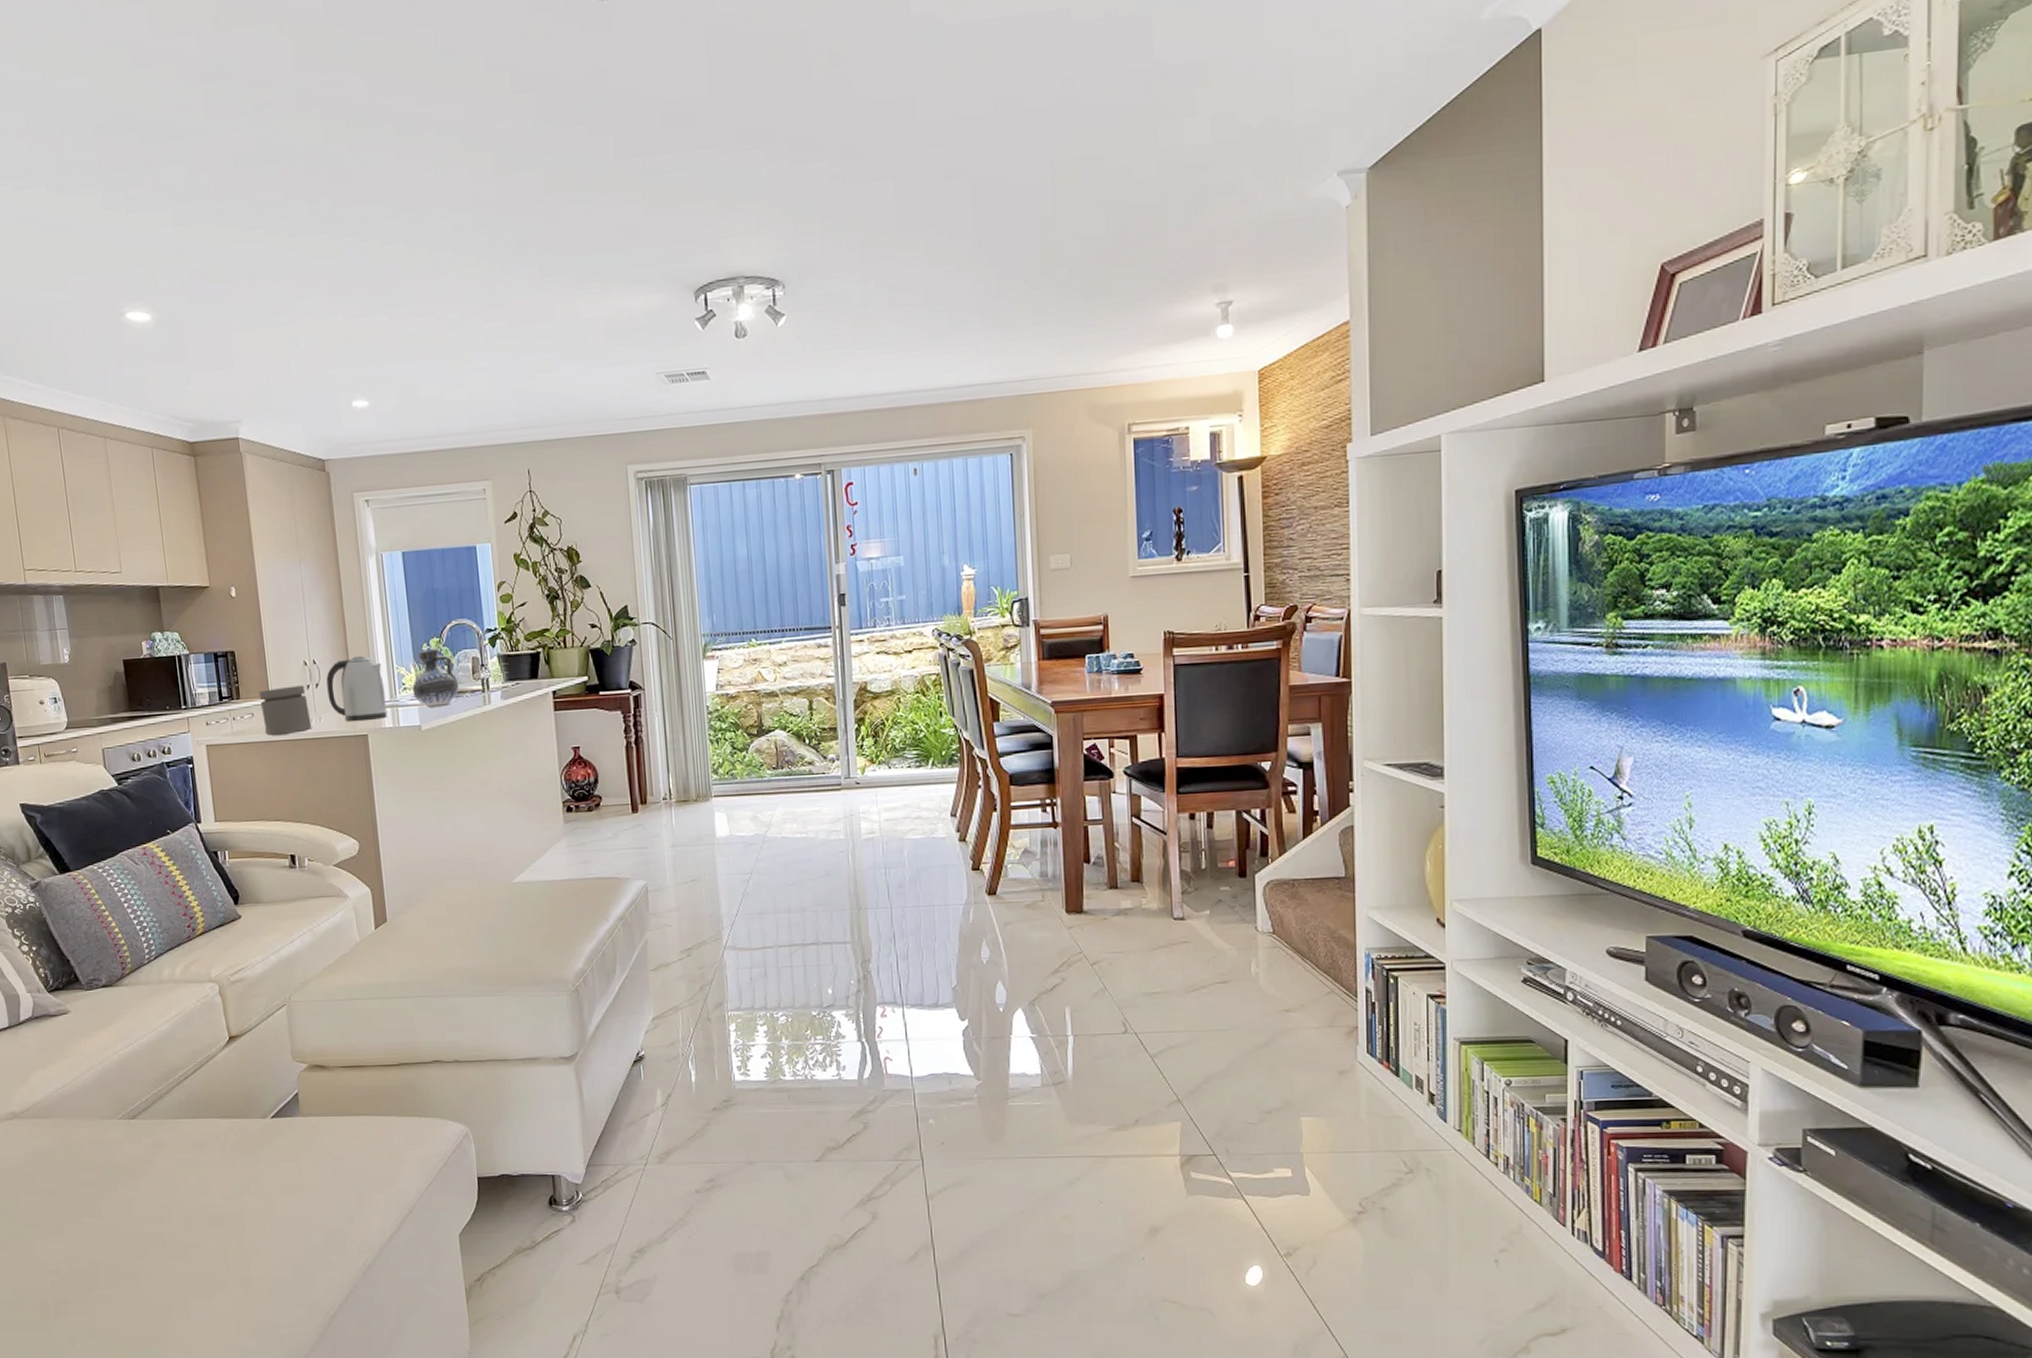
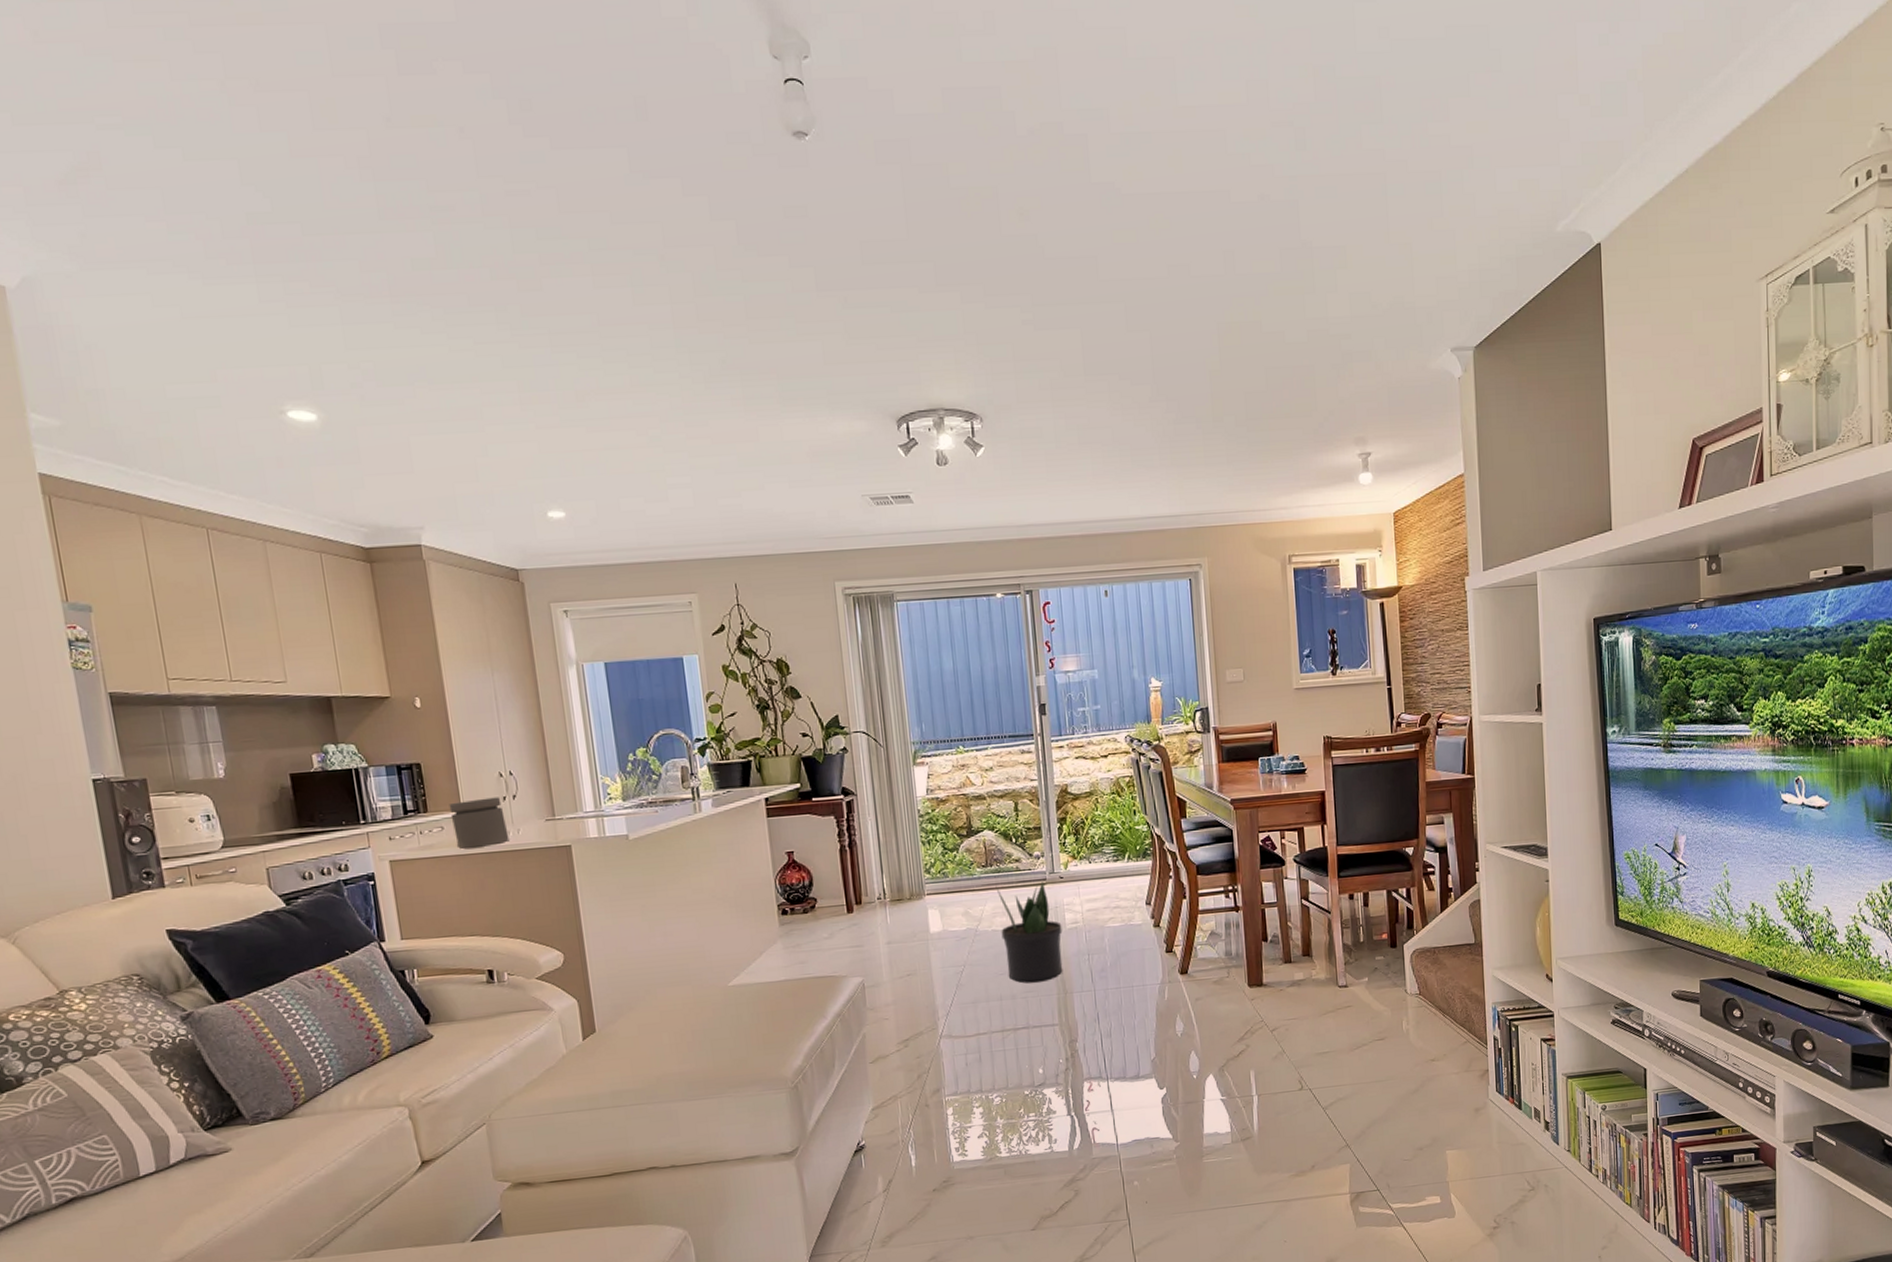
kettle: present [326,656,387,723] -> none [524,766,592,834]
ceramic jug: present [412,649,459,708] -> none [618,758,668,817]
planter: none [786,787,858,897] -> present [995,882,1063,984]

